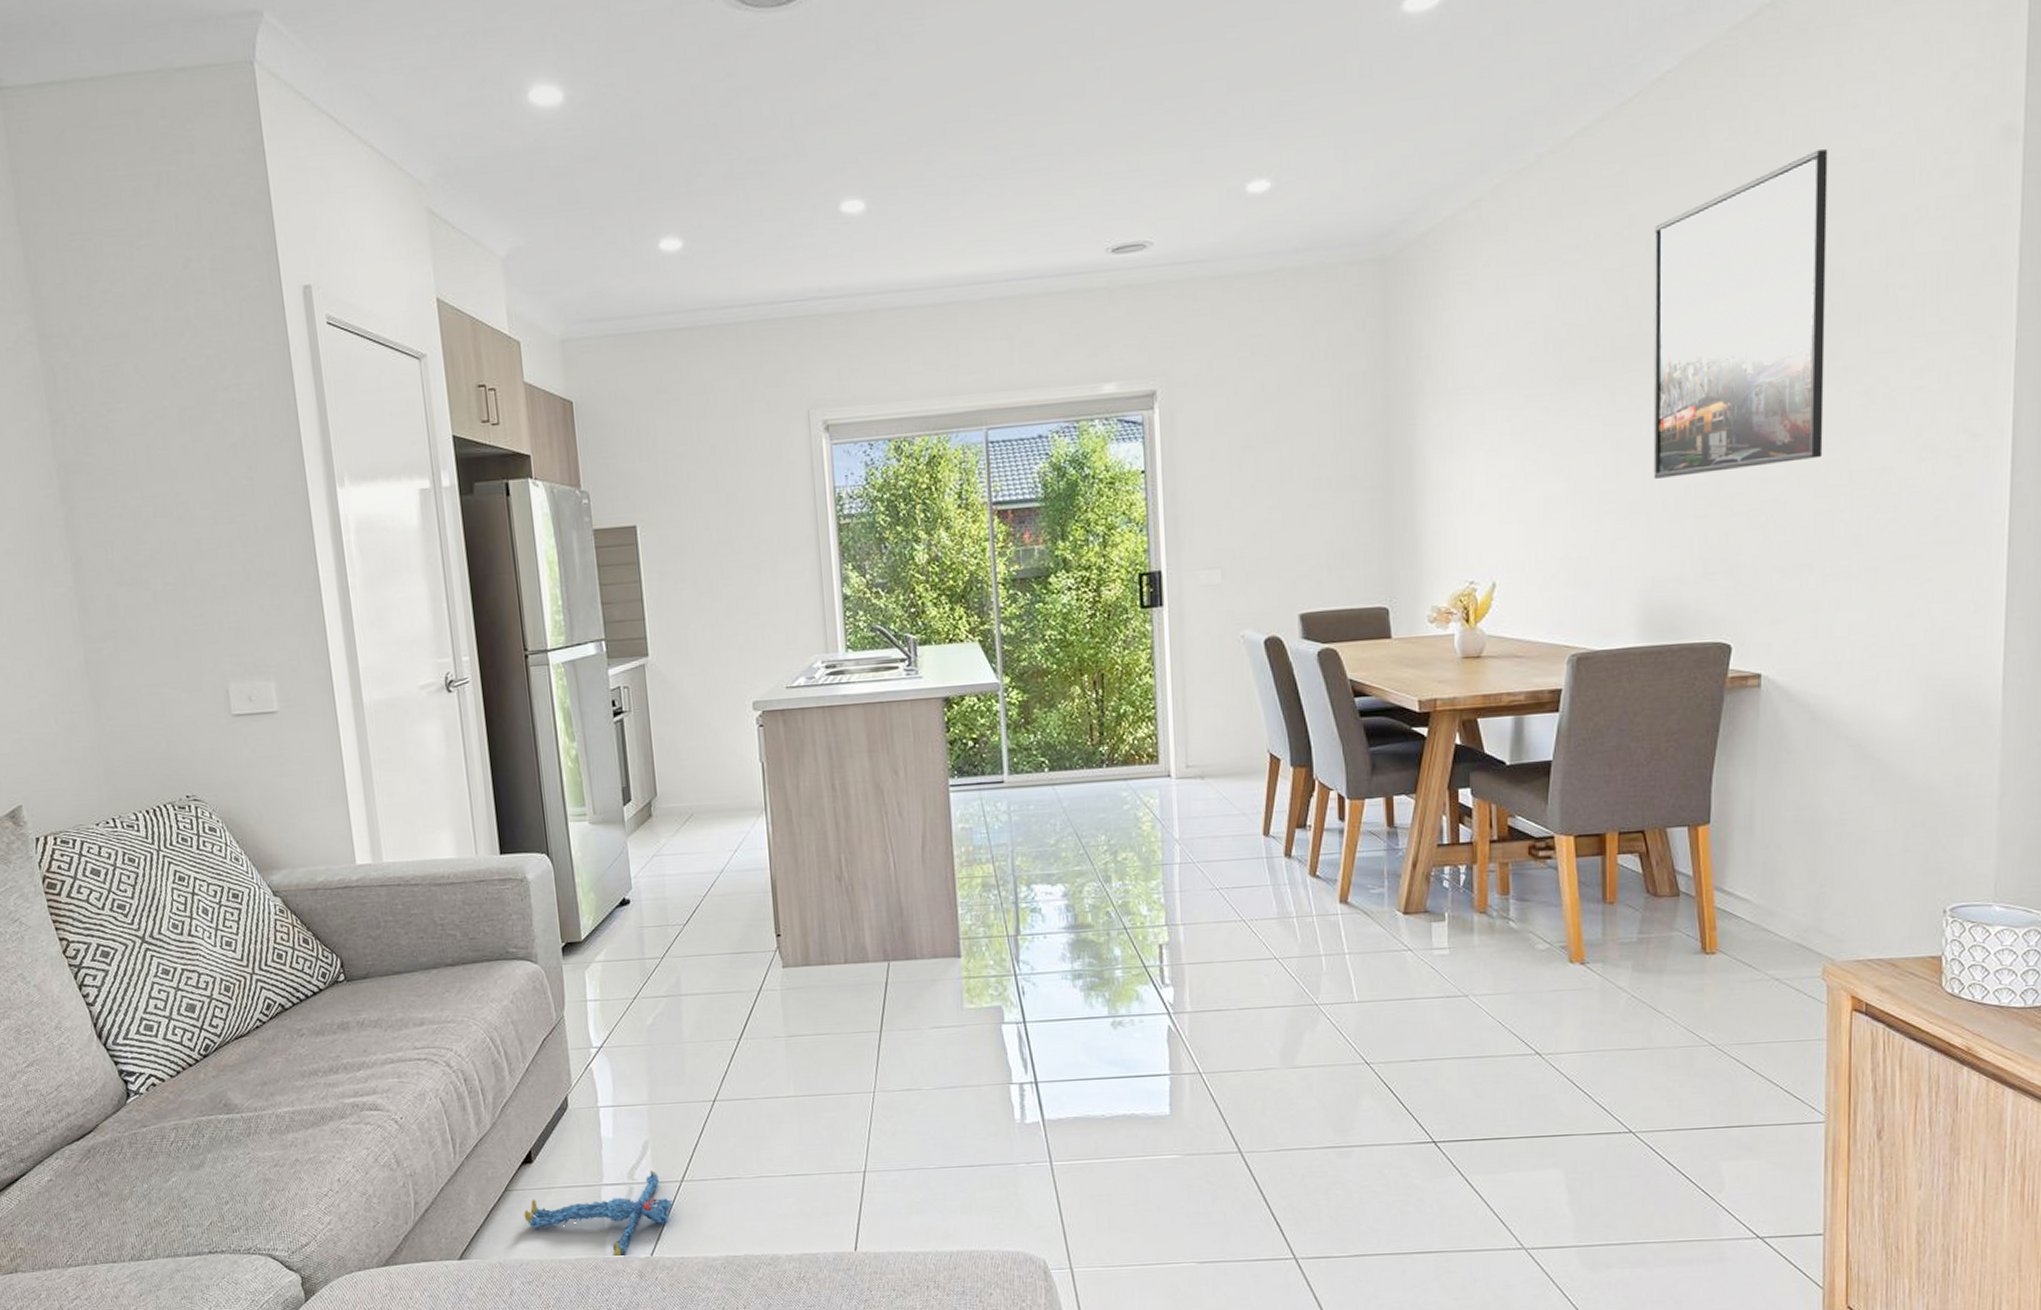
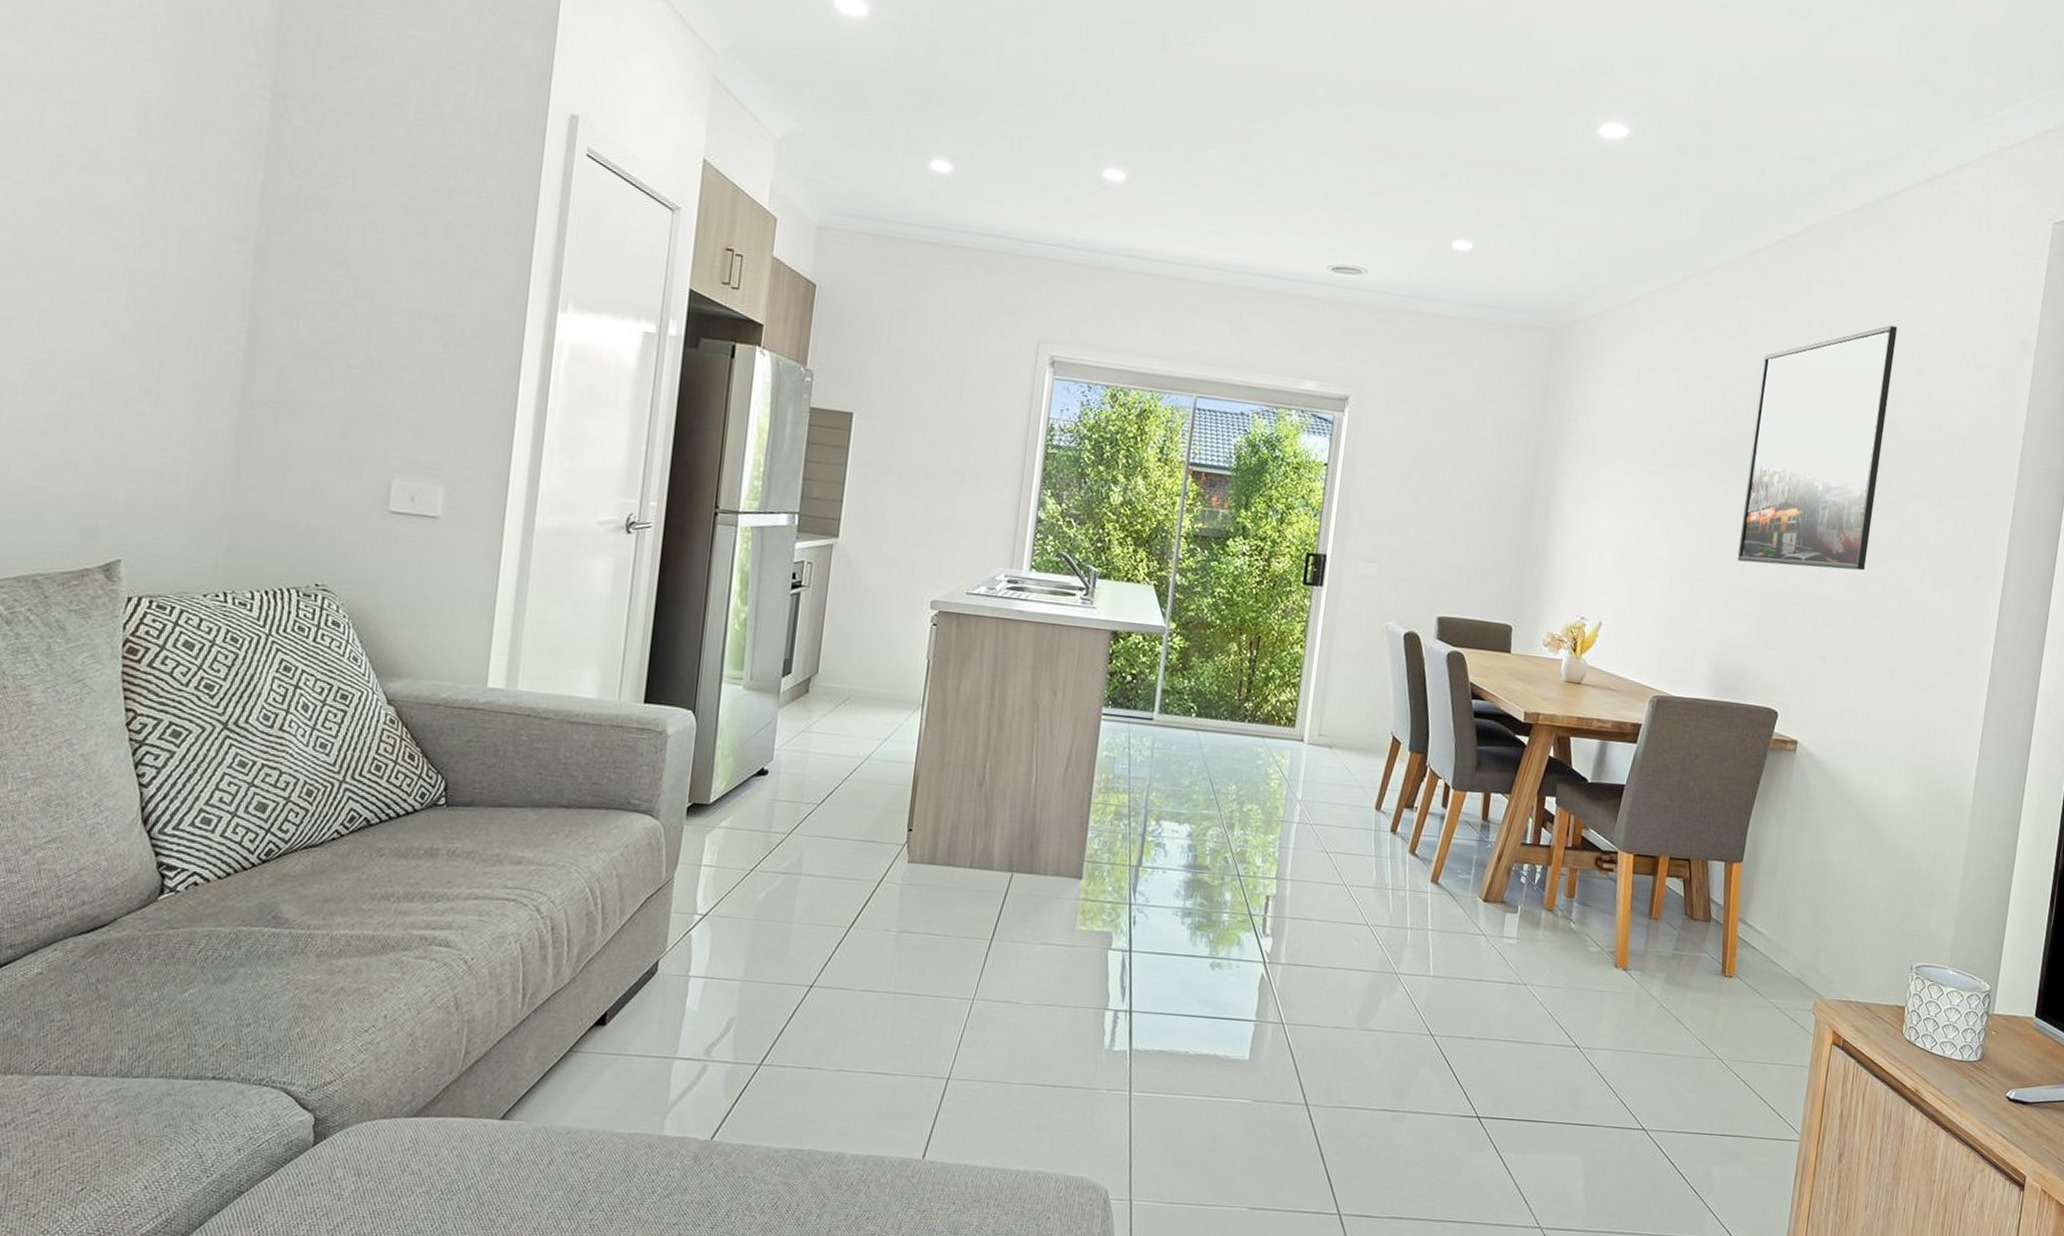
plush toy: present [524,1169,674,1257] -> none [583,1049,747,1137]

